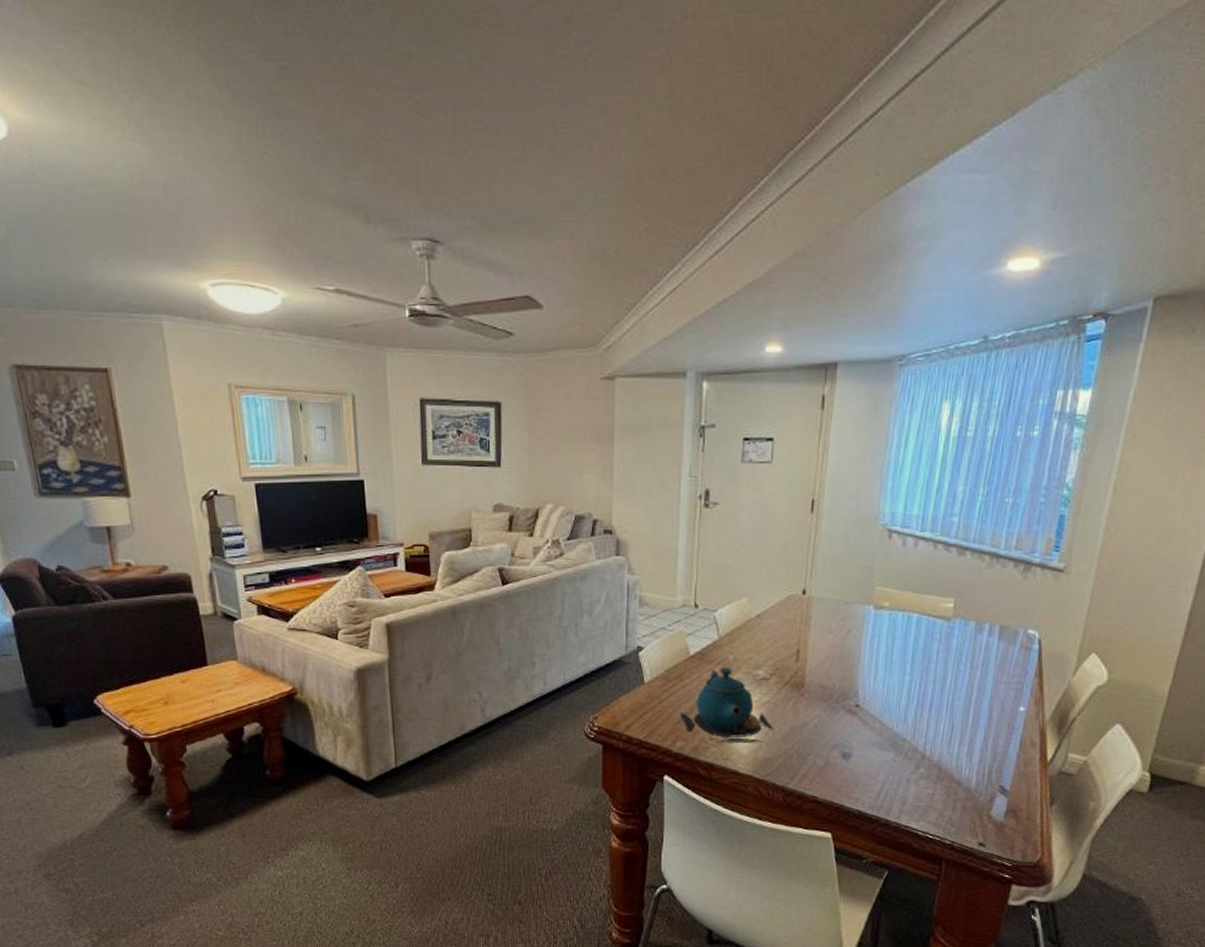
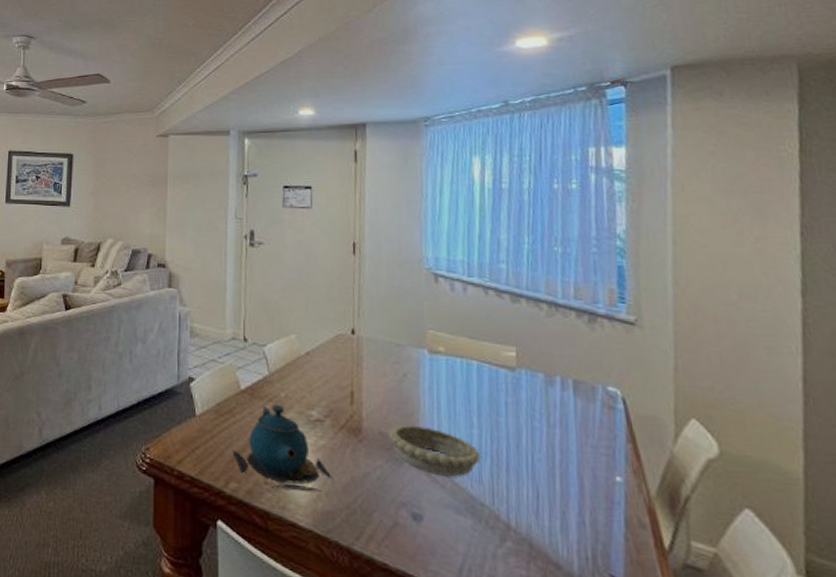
decorative bowl: none [829,676,909,718] -> present [389,425,481,476]

